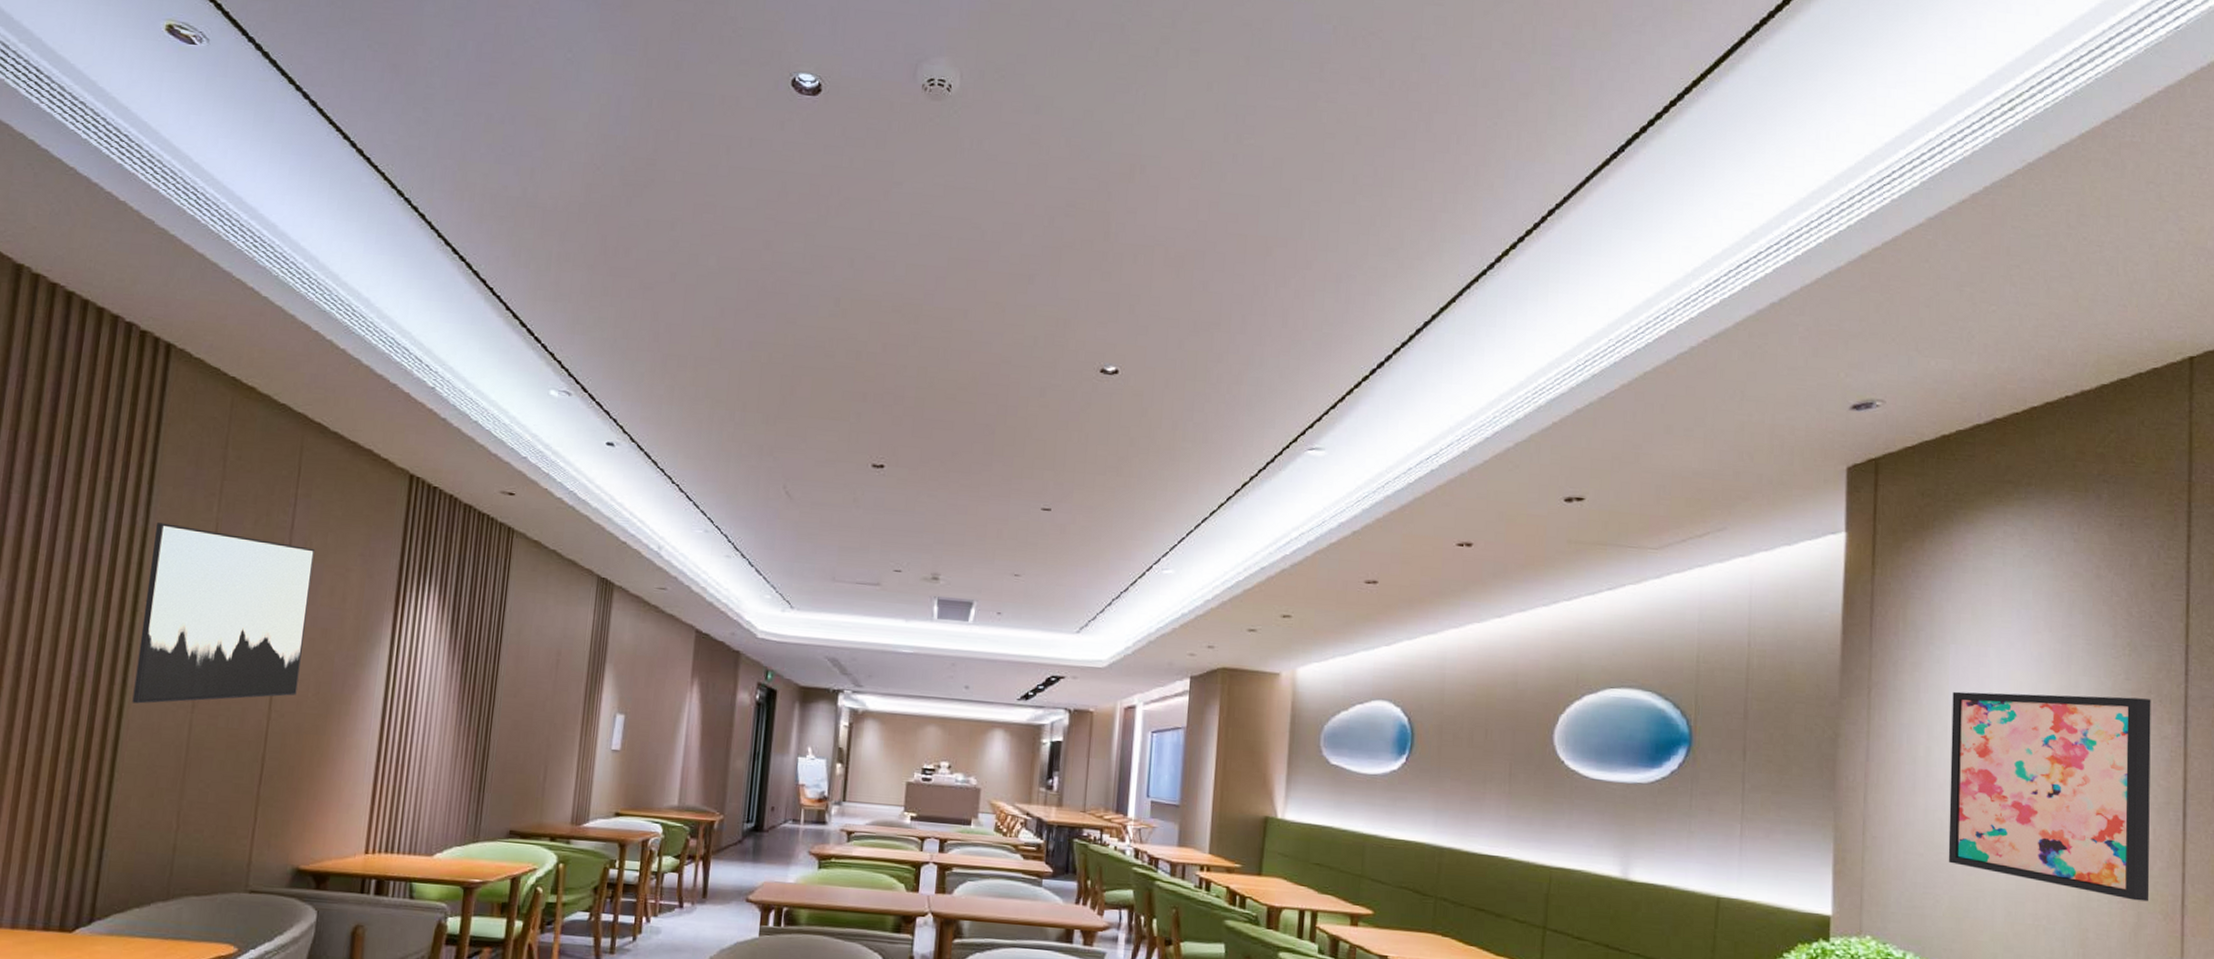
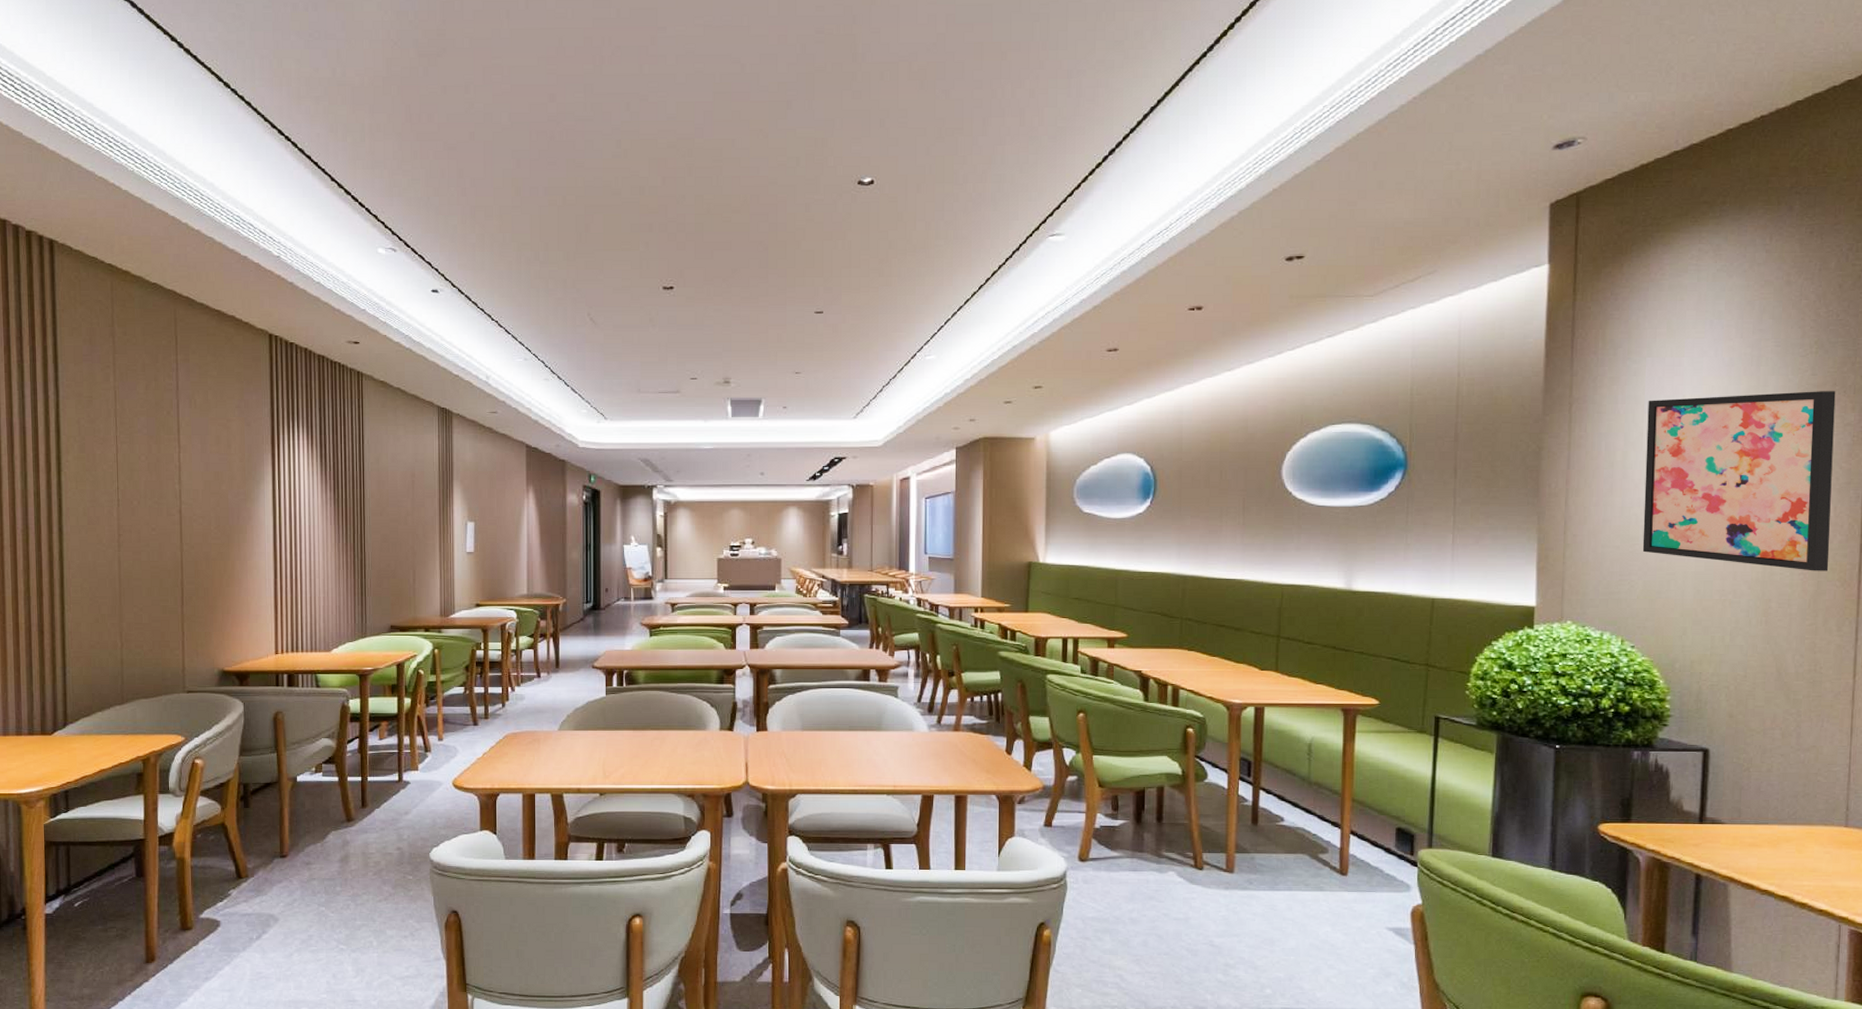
wall art: present [132,523,316,704] -> none [65,395,201,547]

